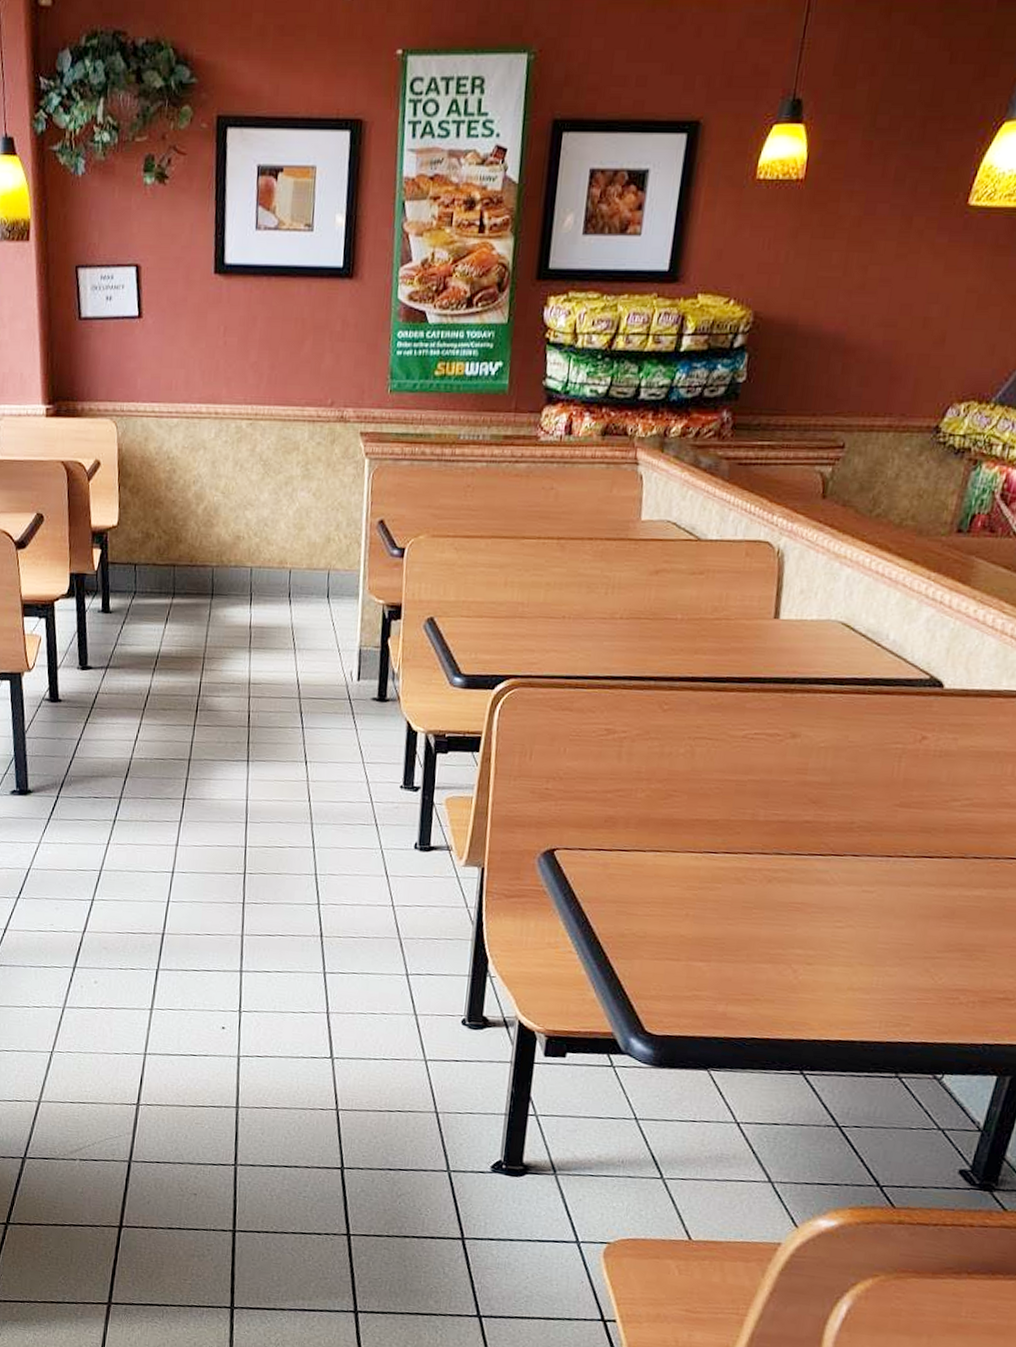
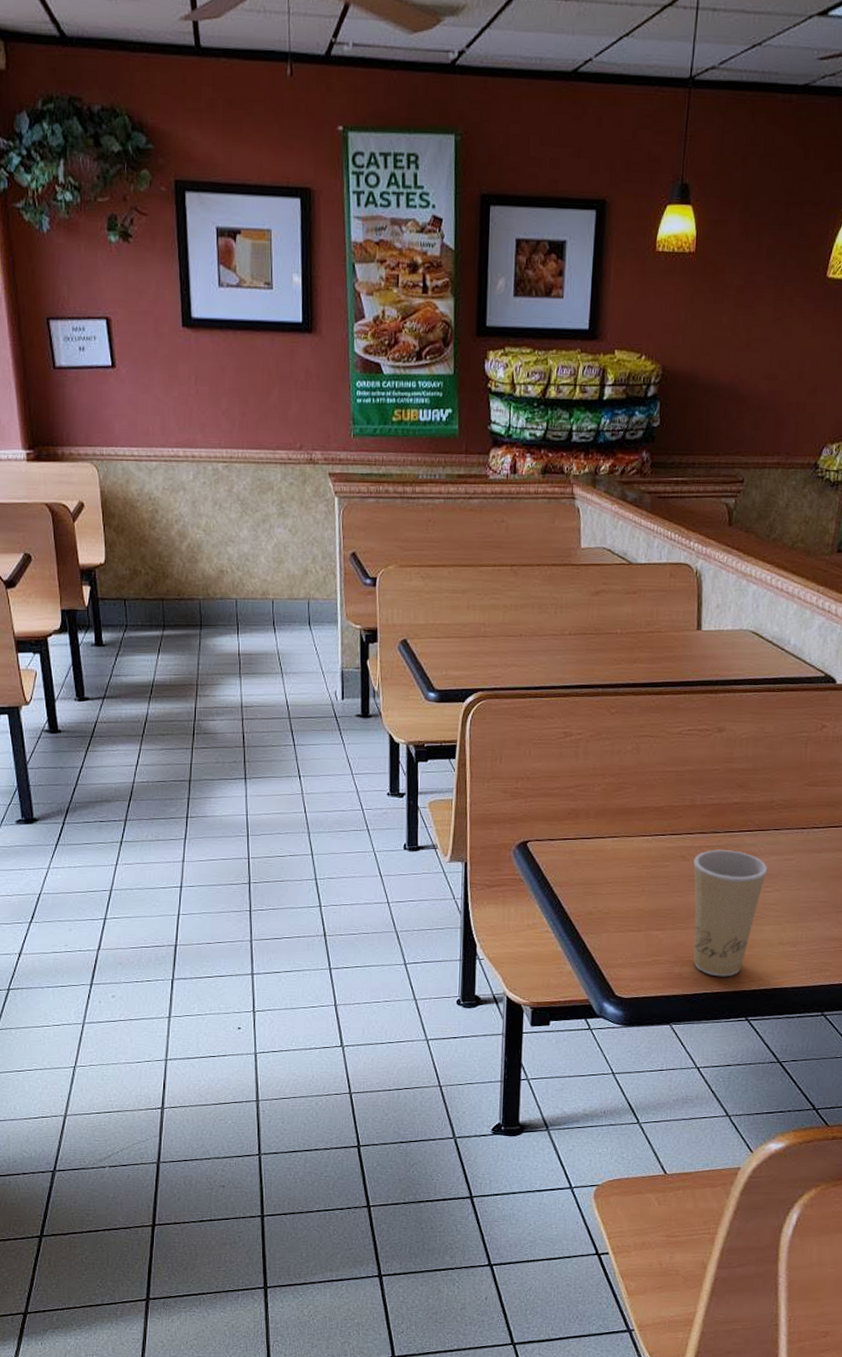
paper cup: none [741,874,841,1022] -> present [693,849,768,977]

